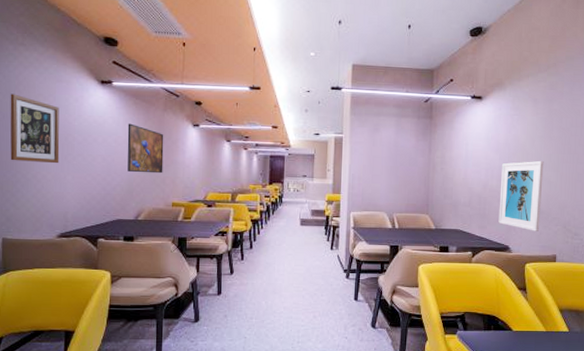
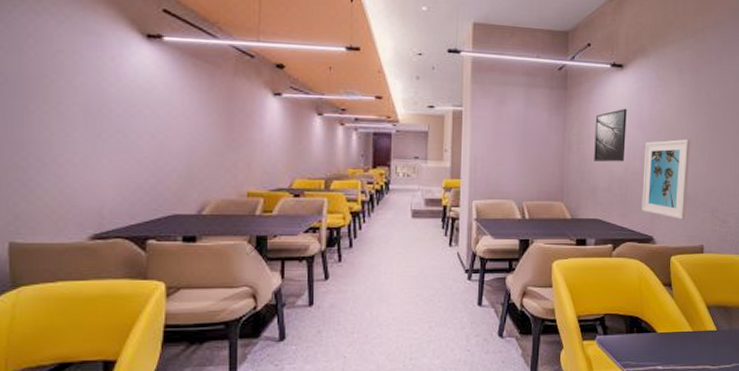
wall art: present [10,94,60,164] -> none [16,48,90,143]
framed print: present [127,123,164,174] -> none [185,90,235,155]
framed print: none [456,134,486,181] -> present [594,108,627,162]

